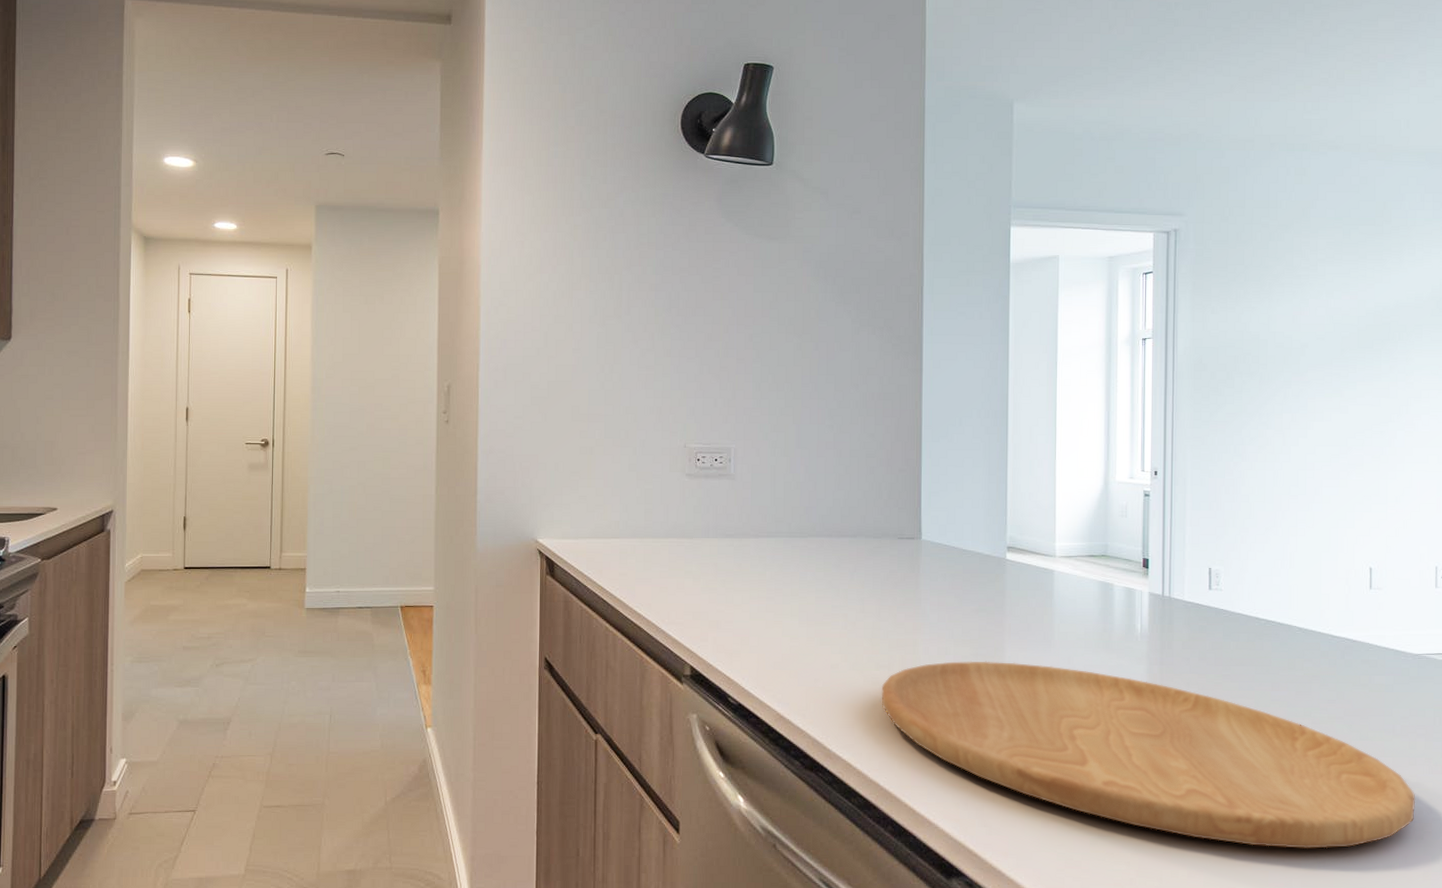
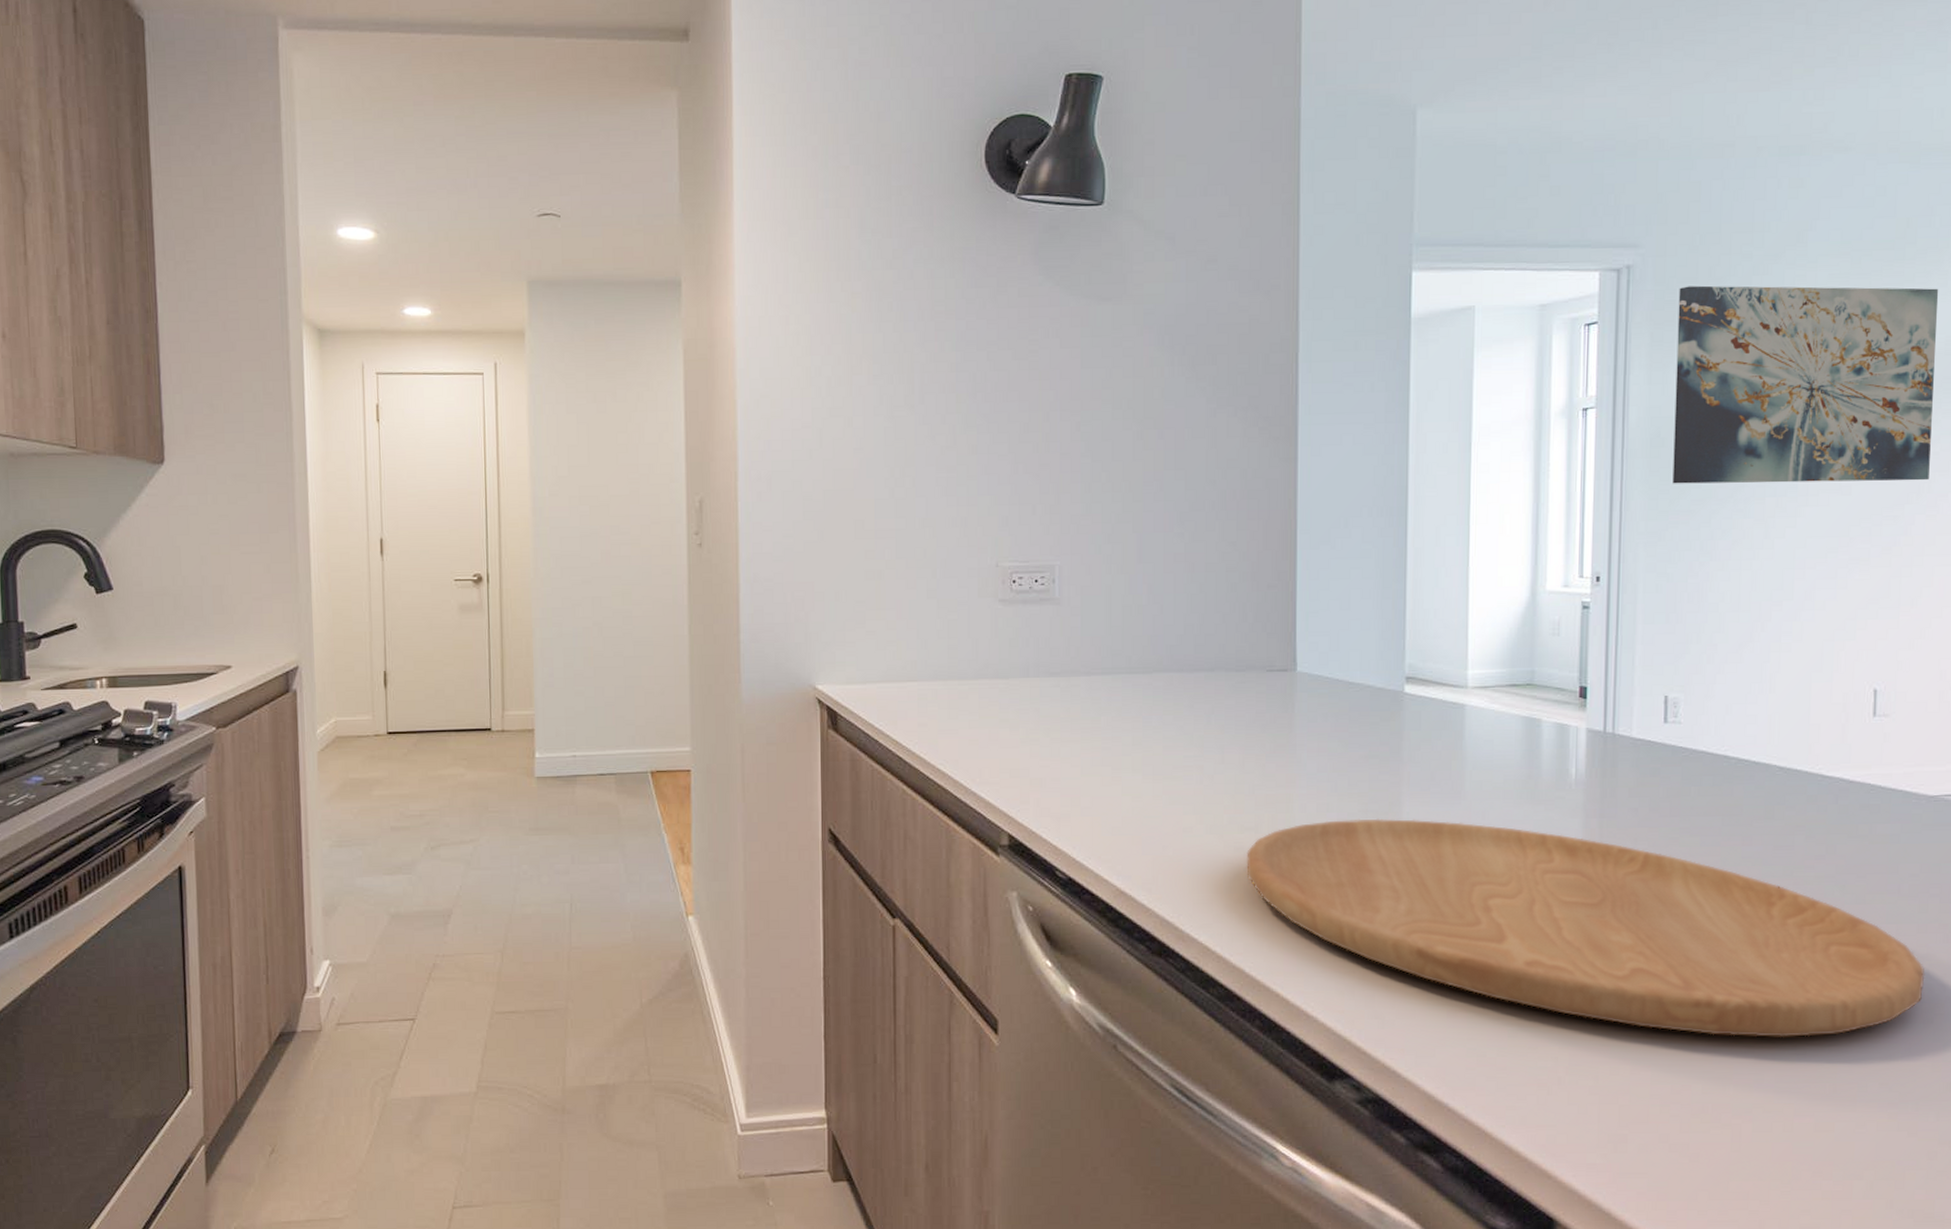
wall art: none [1212,247,1409,404] -> present [1672,285,1939,484]

